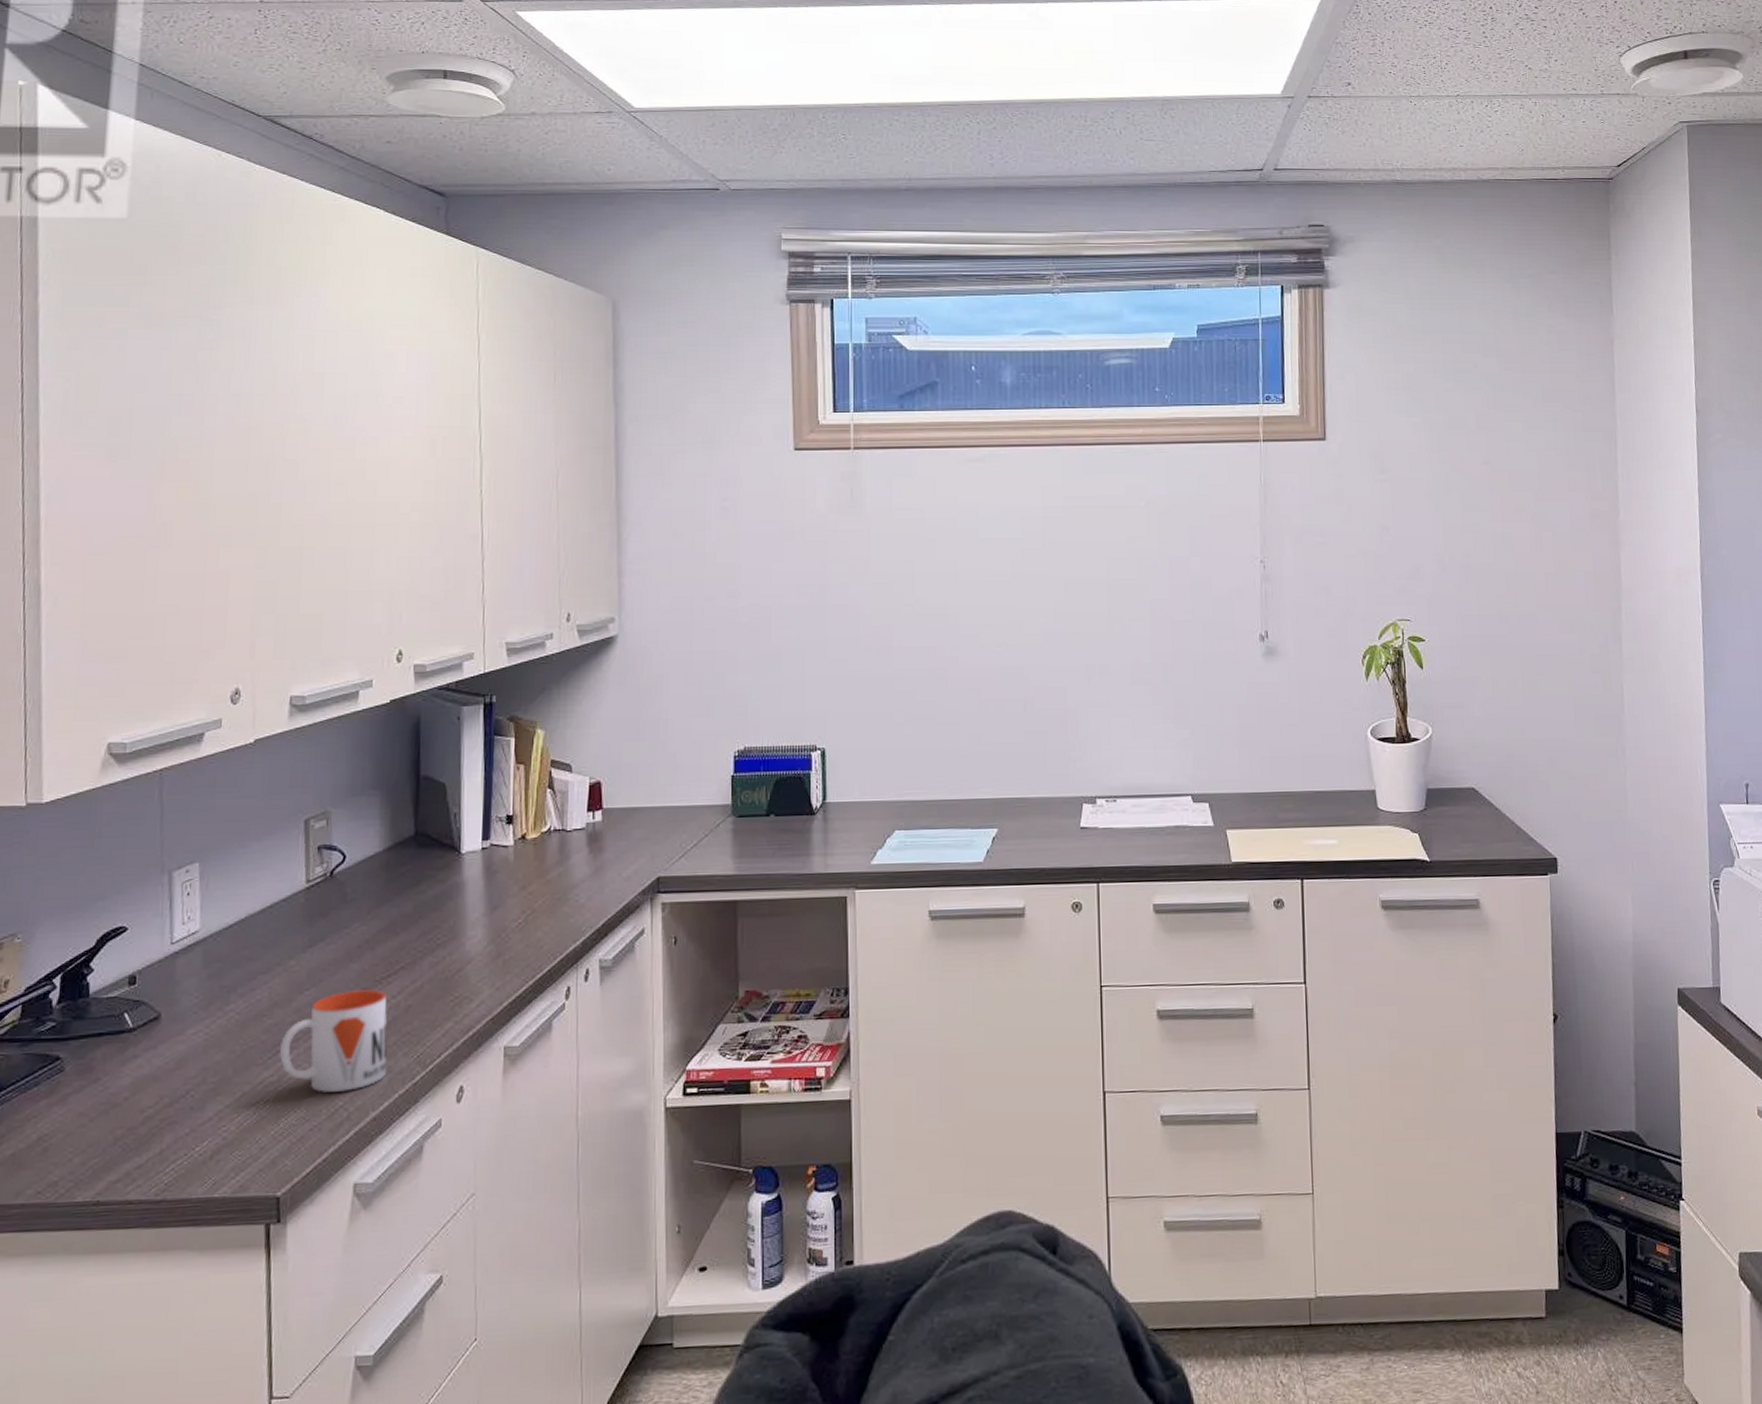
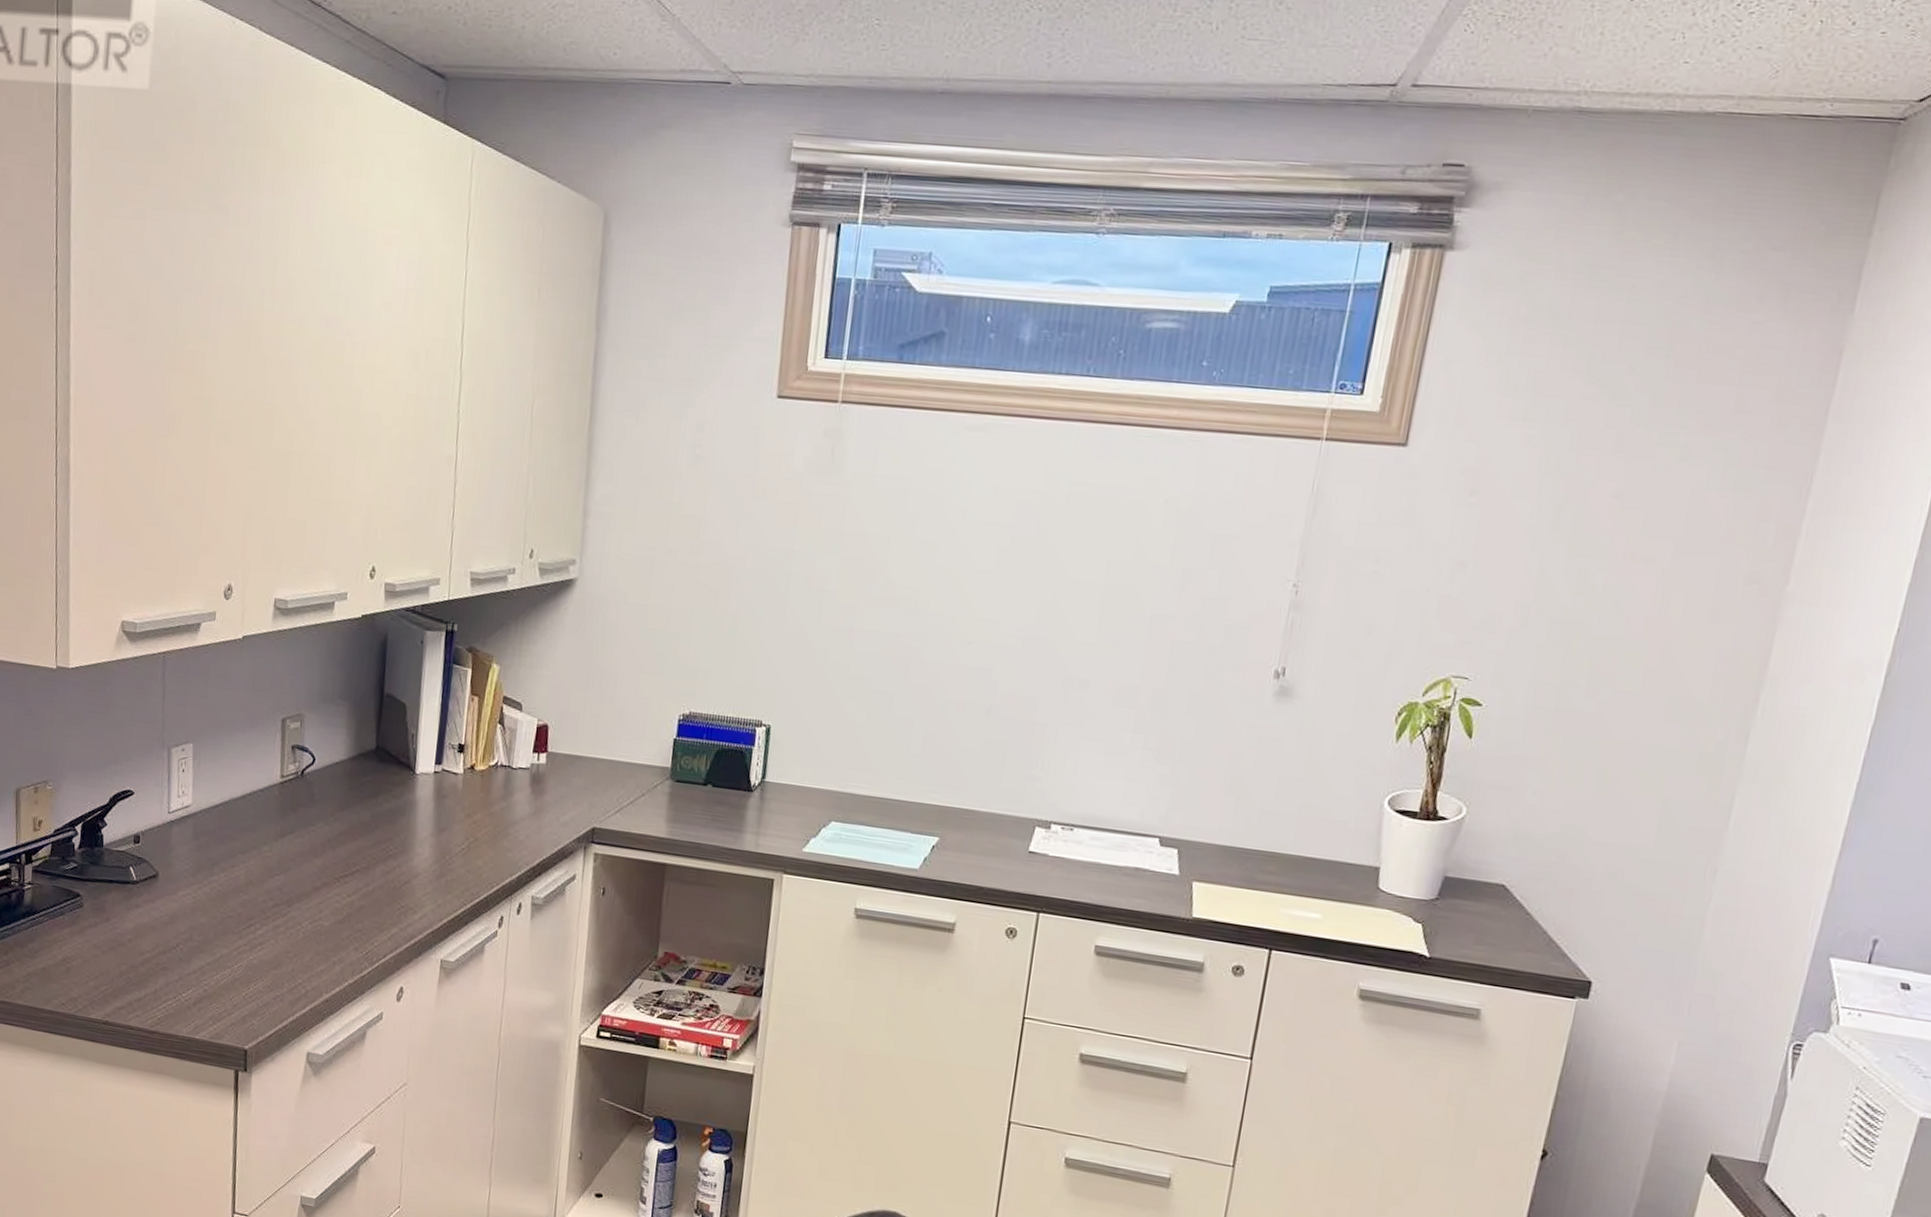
mug: present [280,990,388,1093] -> none [252,883,343,972]

